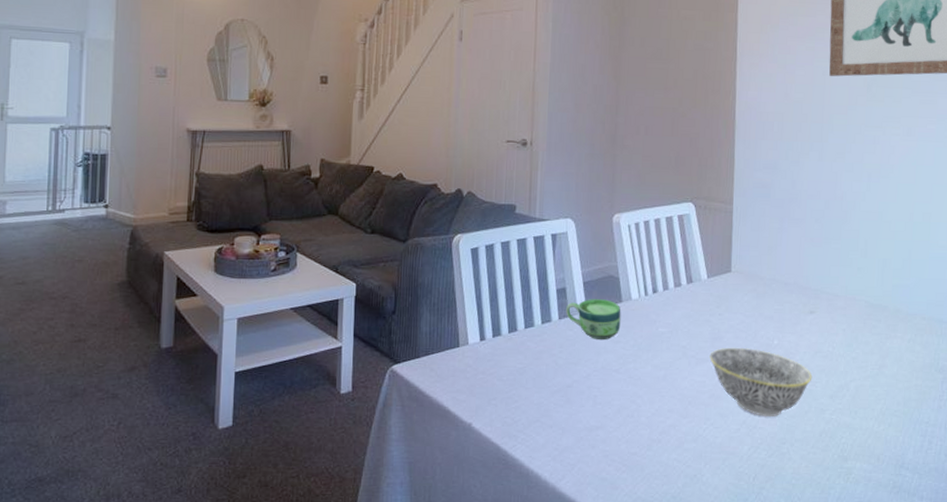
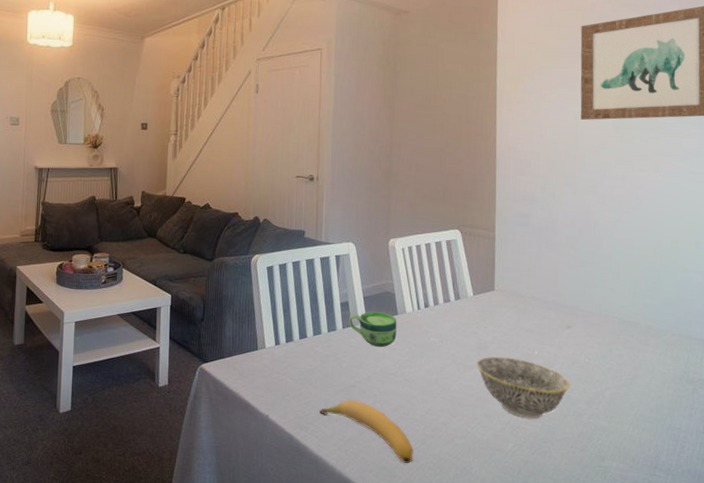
banana: none [531,401,638,473] -> present [320,399,414,463]

